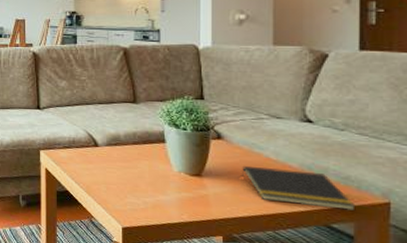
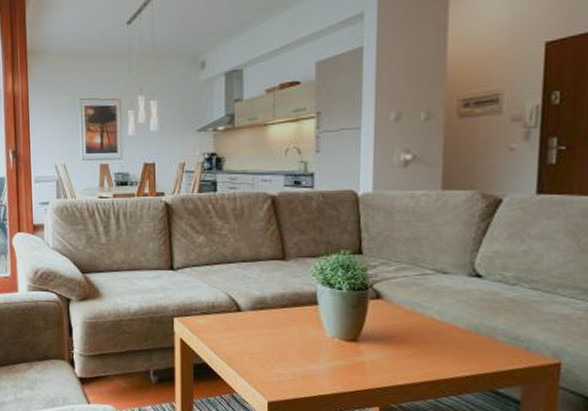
notepad: present [241,165,356,211] -> none [401,327,524,373]

